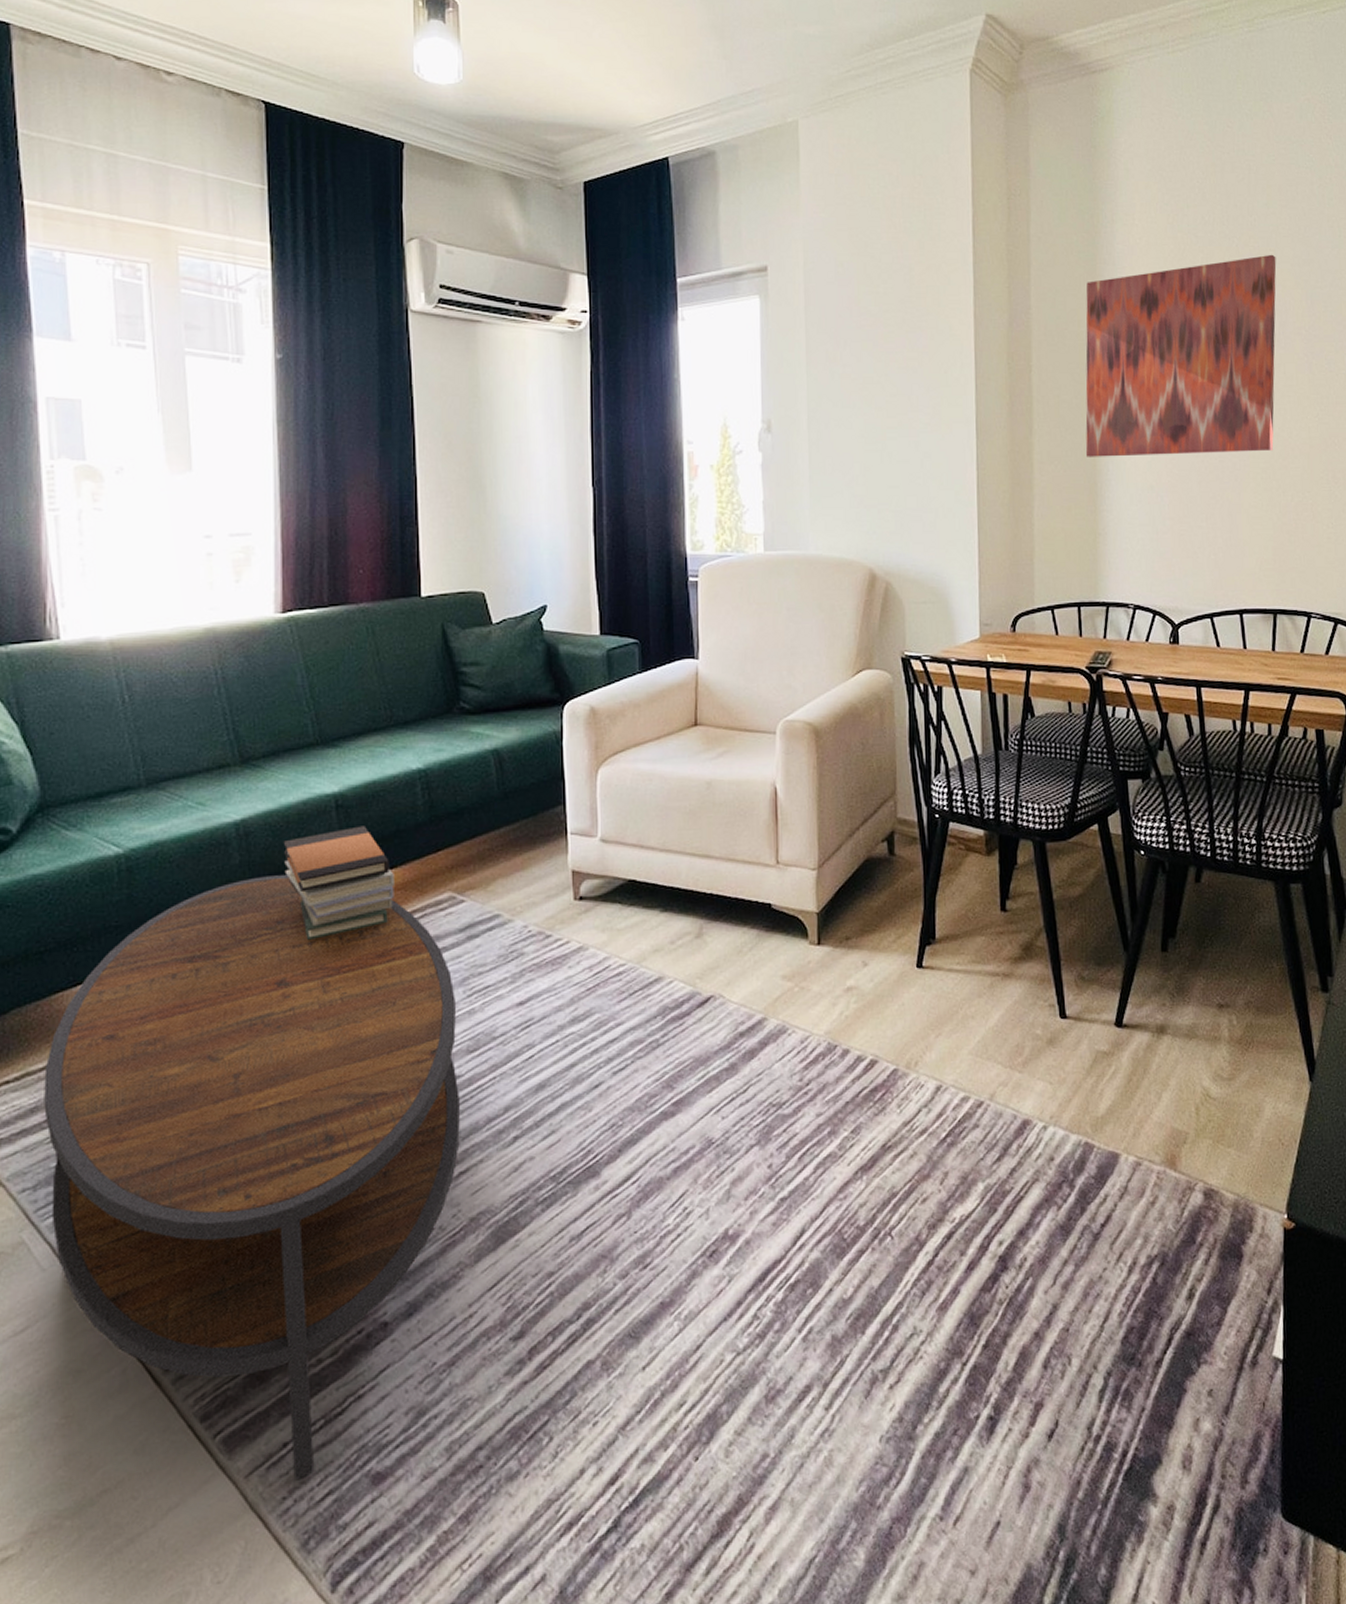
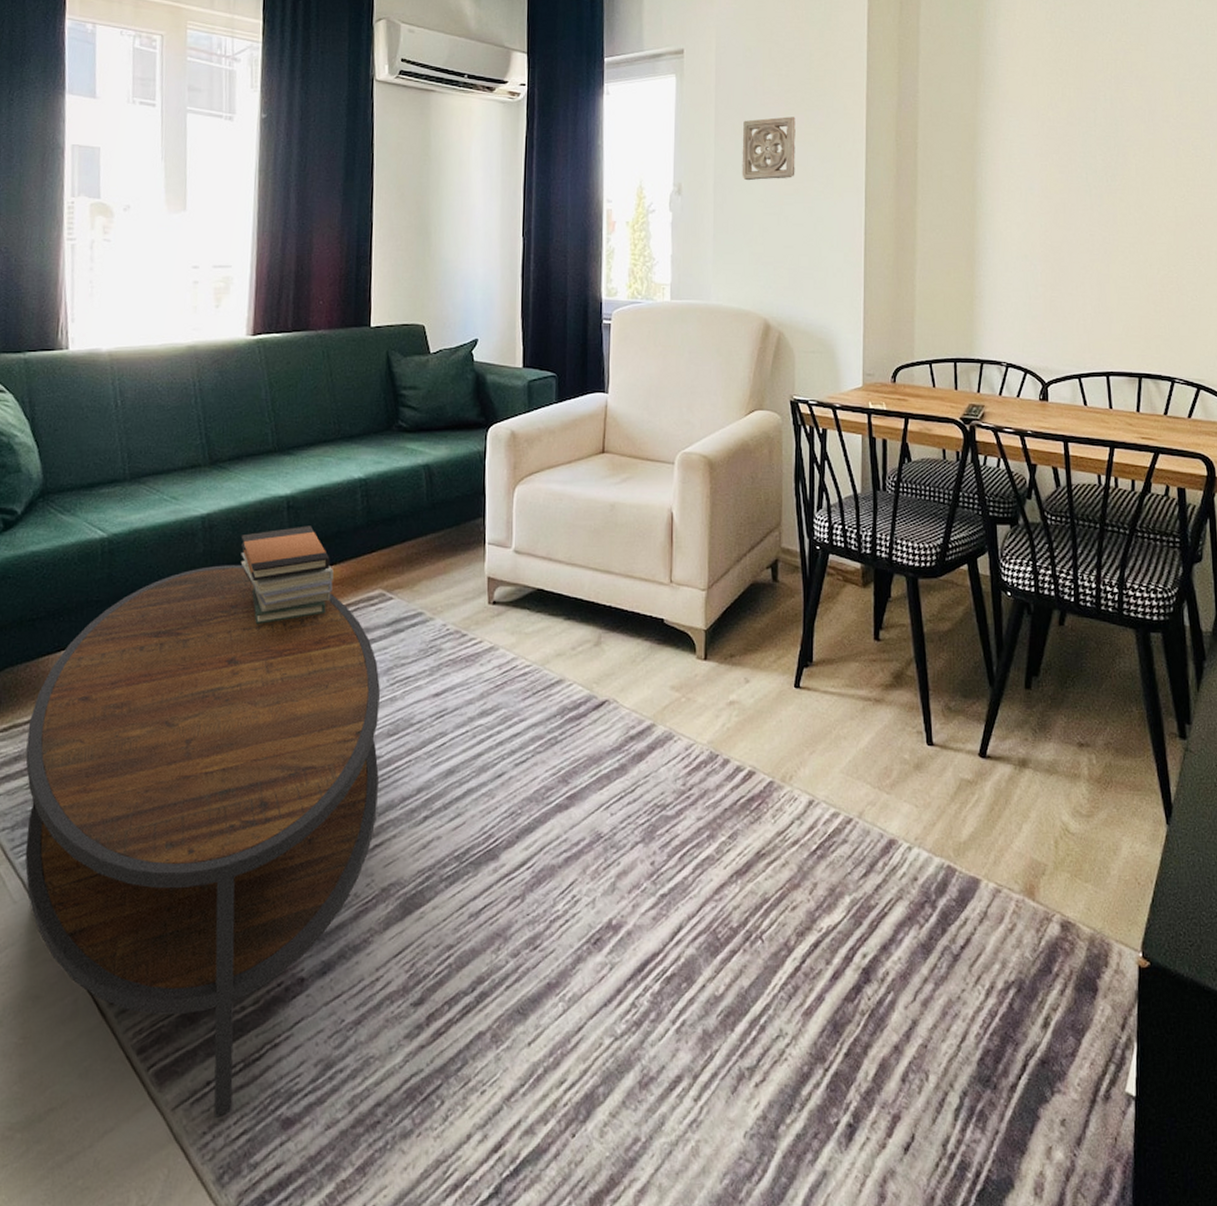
wall ornament: none [837,340,898,414] -> present [742,117,796,181]
wall art: present [1085,254,1277,457] -> none [965,49,1147,228]

